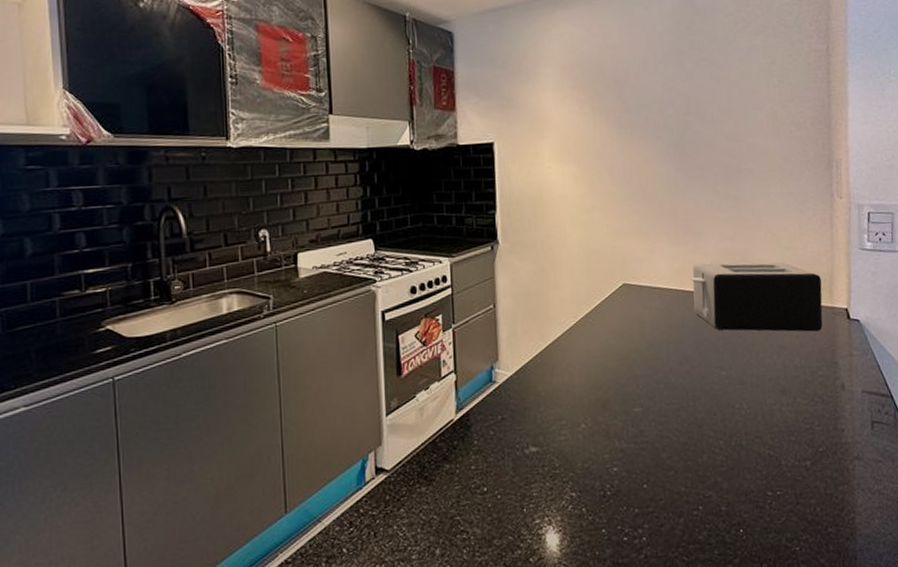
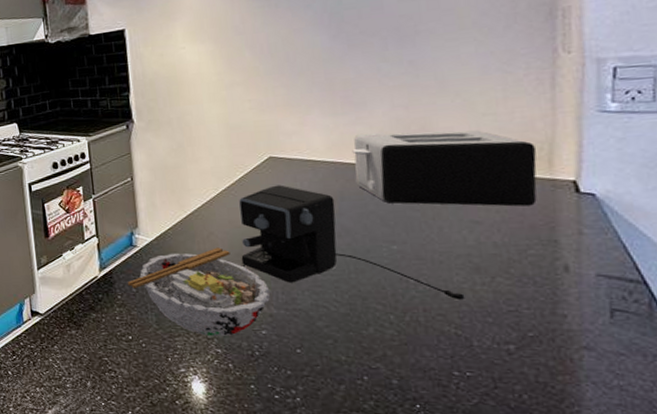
bowl: none [484,380,621,479] -> present [127,247,270,336]
coffee maker: none [596,312,776,422] -> present [239,185,465,300]

